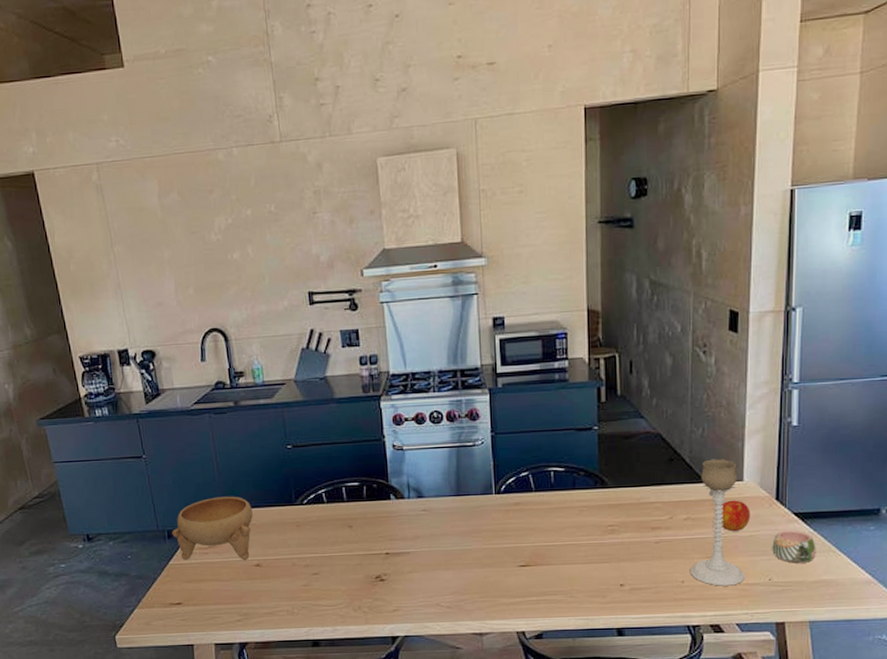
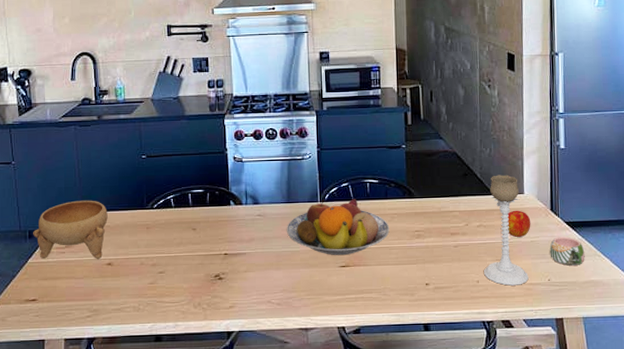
fruit bowl: none [456,490,578,555] -> present [287,199,390,256]

